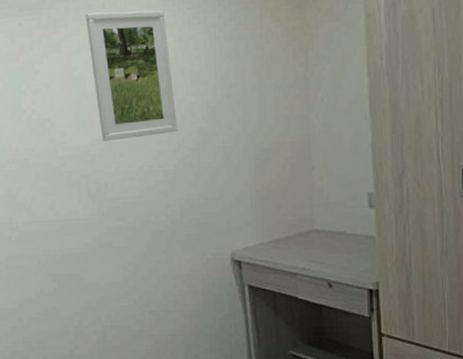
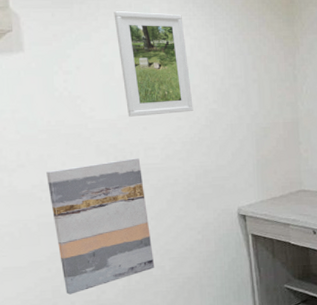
wall art: none [15,191,133,348] -> present [46,158,155,295]

